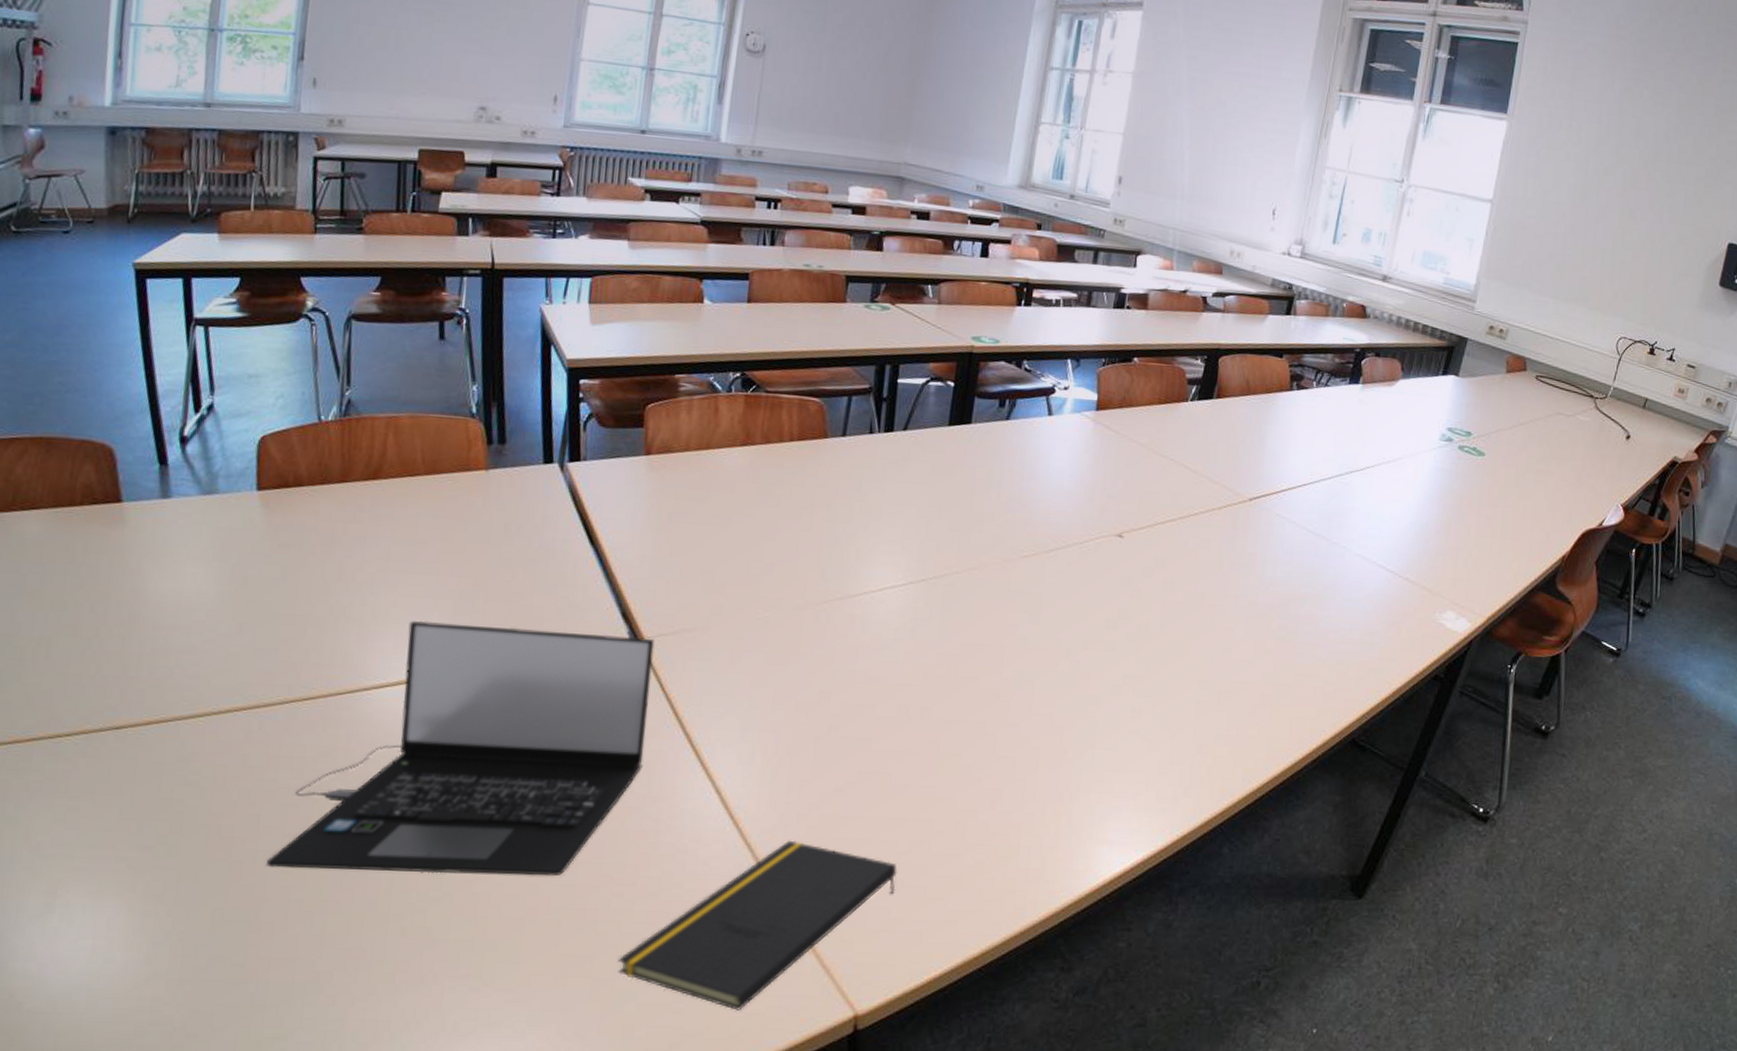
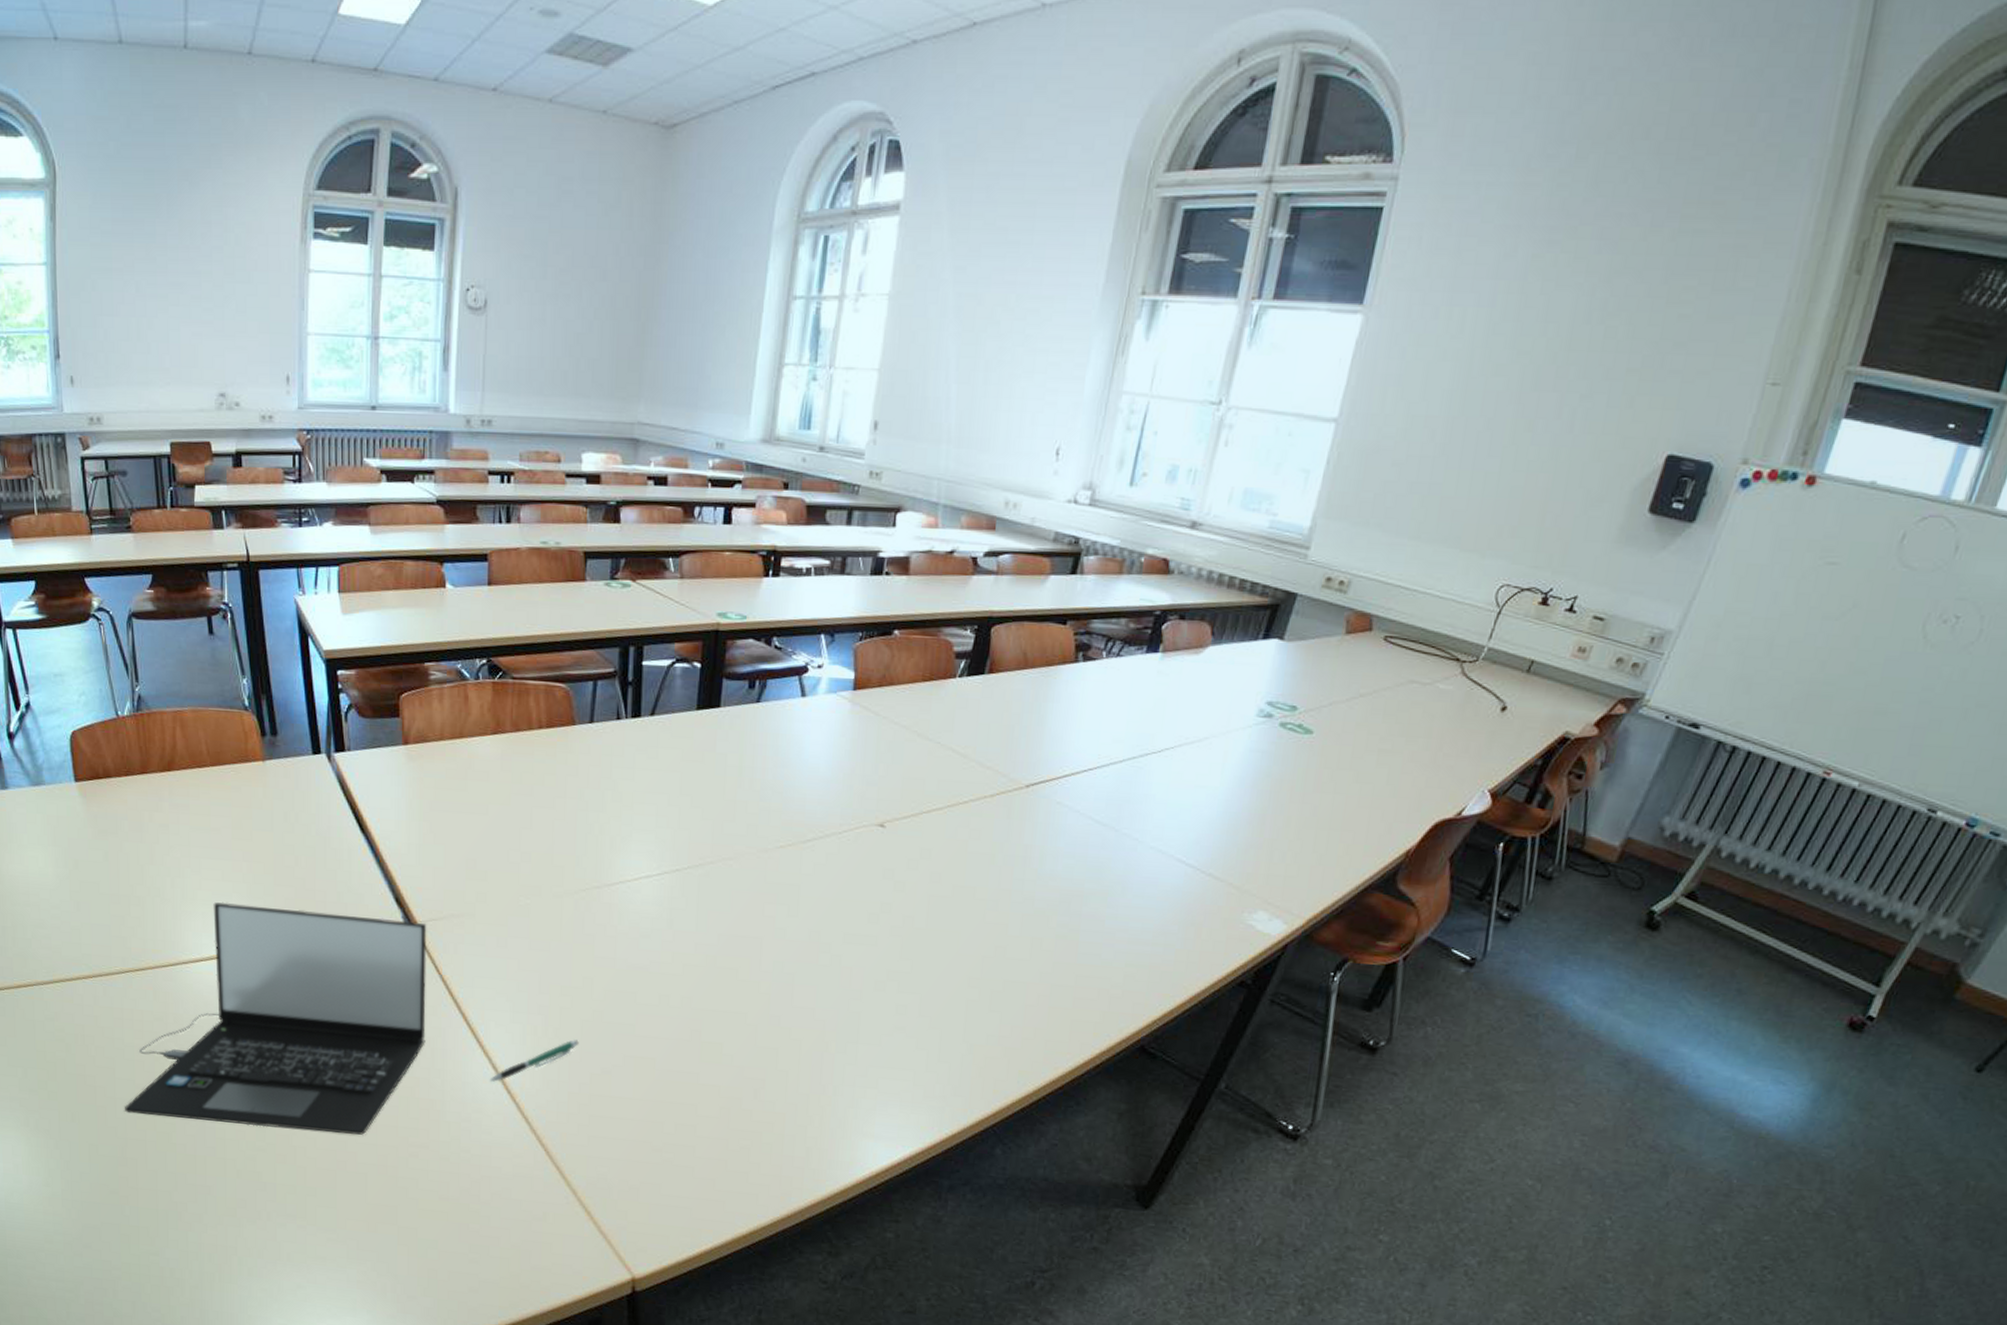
notepad: present [617,840,897,1011] -> none [418,1116,665,1265]
pen: none [711,757,812,807] -> present [489,1040,579,1082]

